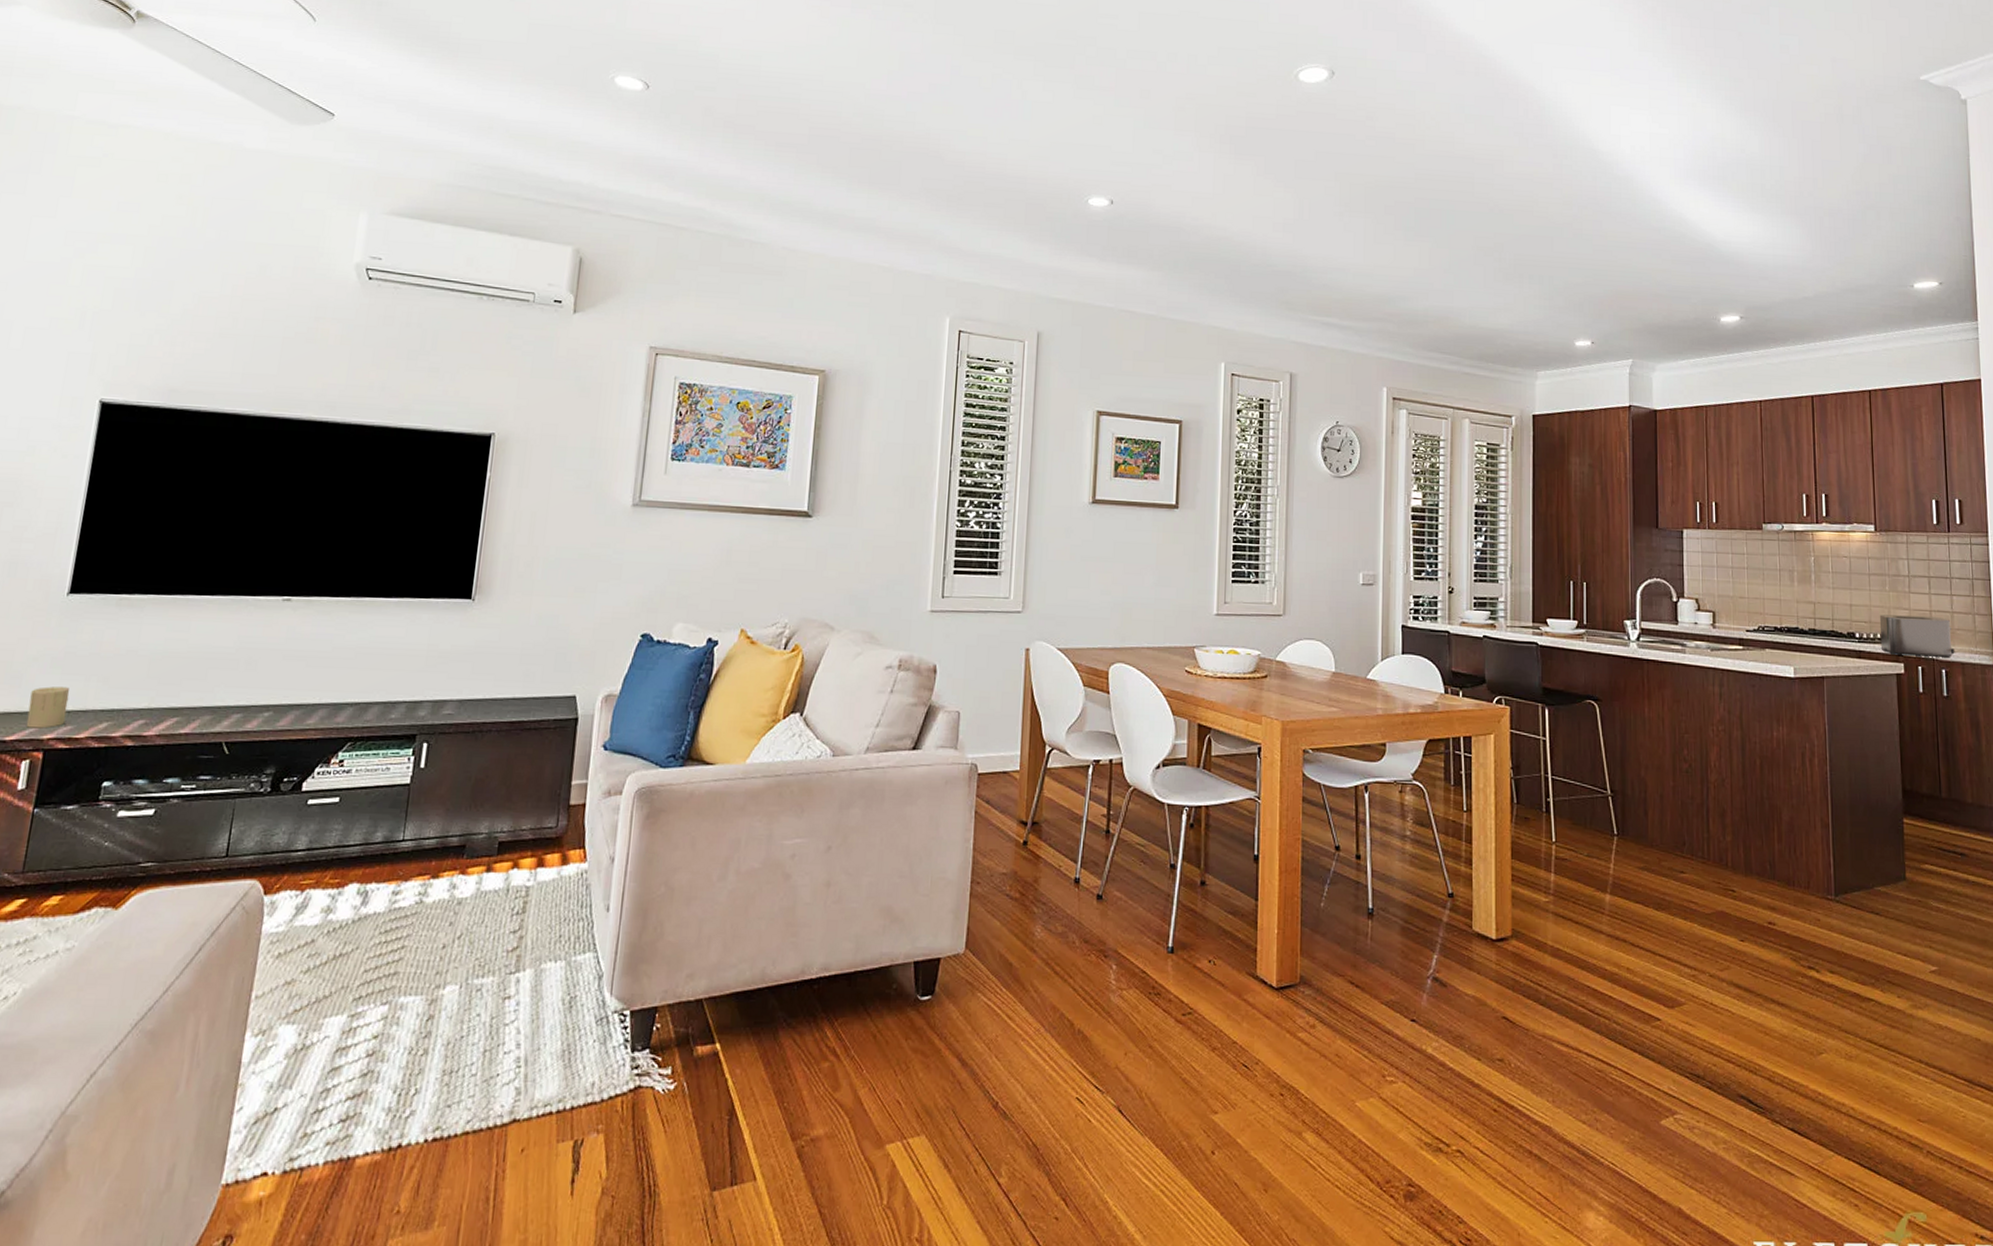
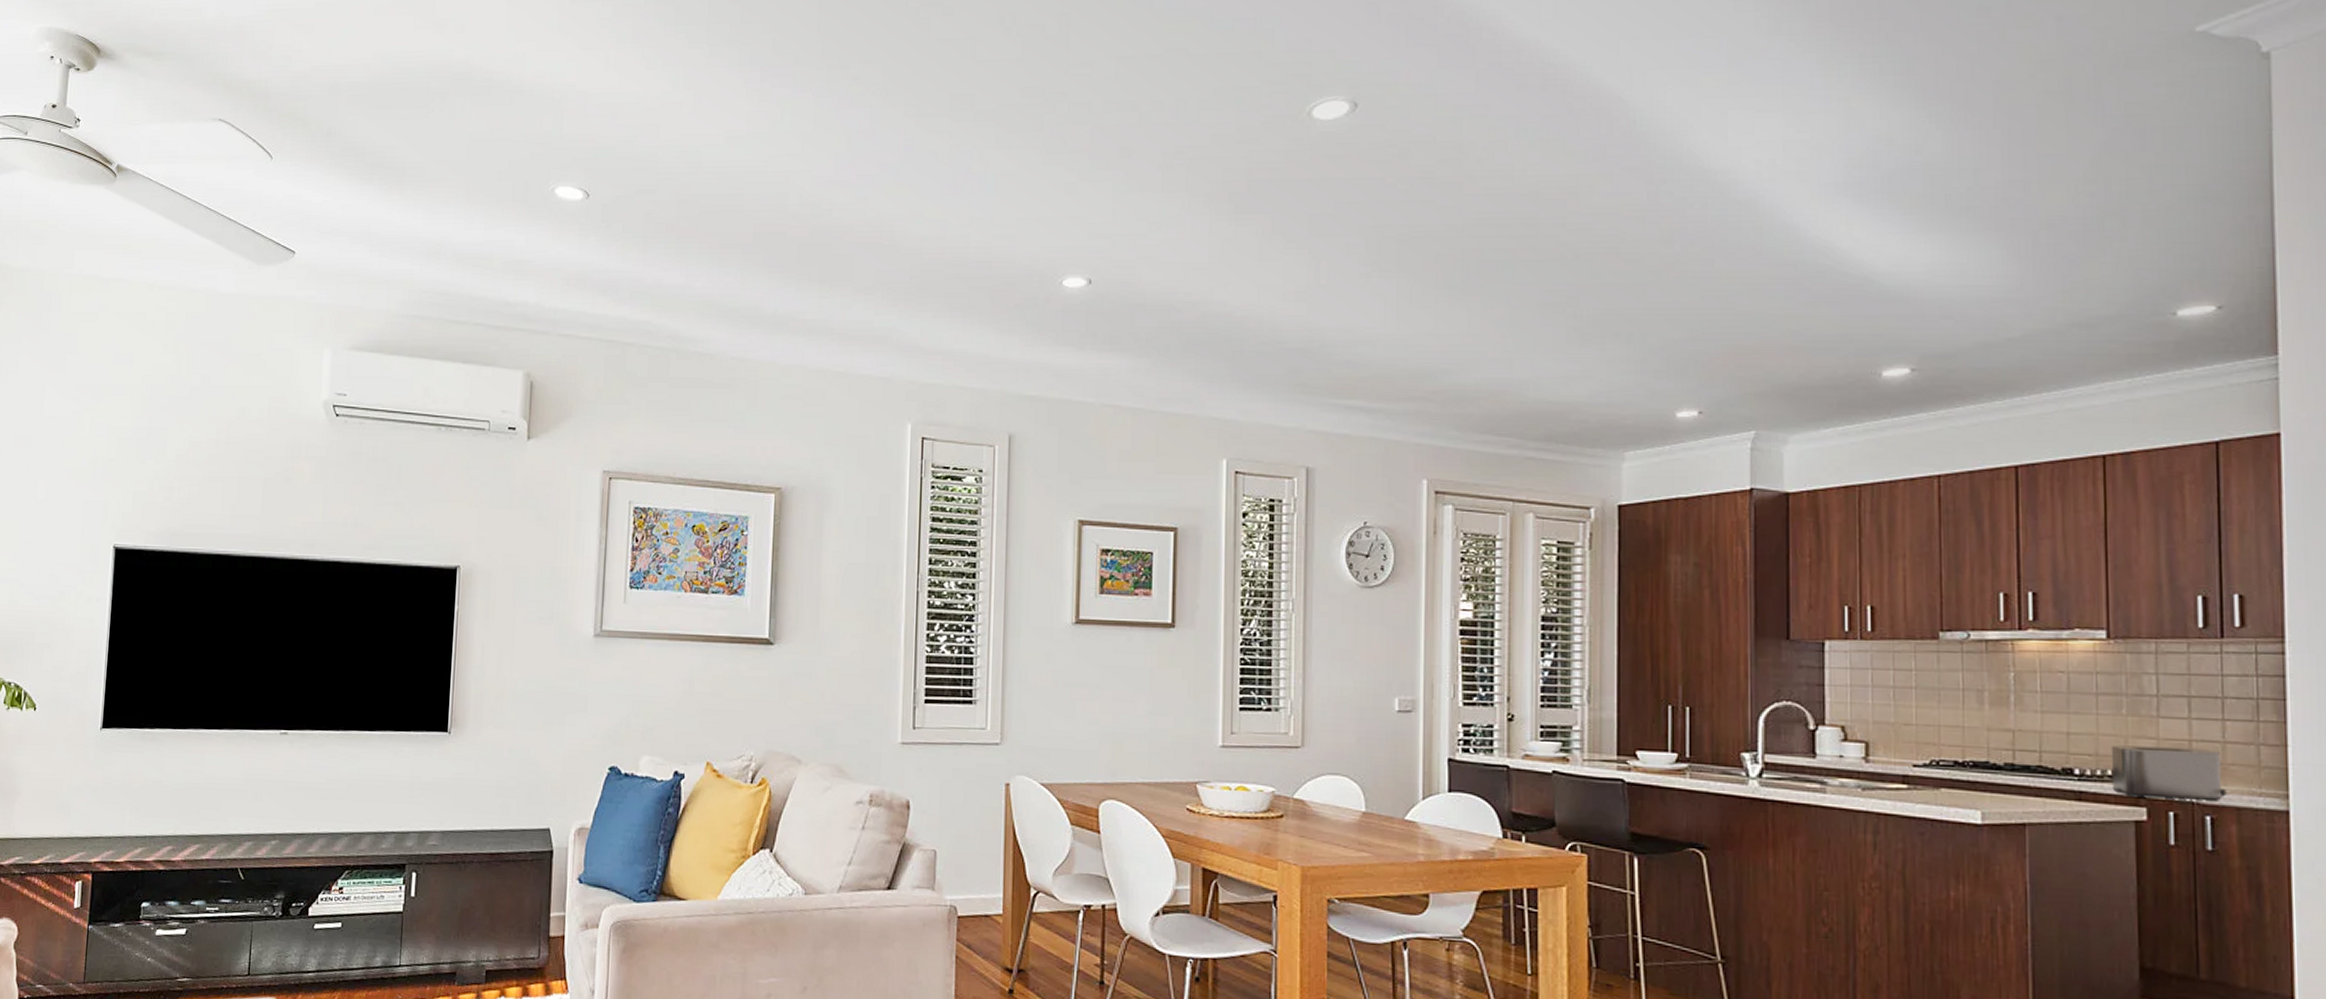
candle: present [26,686,70,729] -> none [76,814,109,853]

